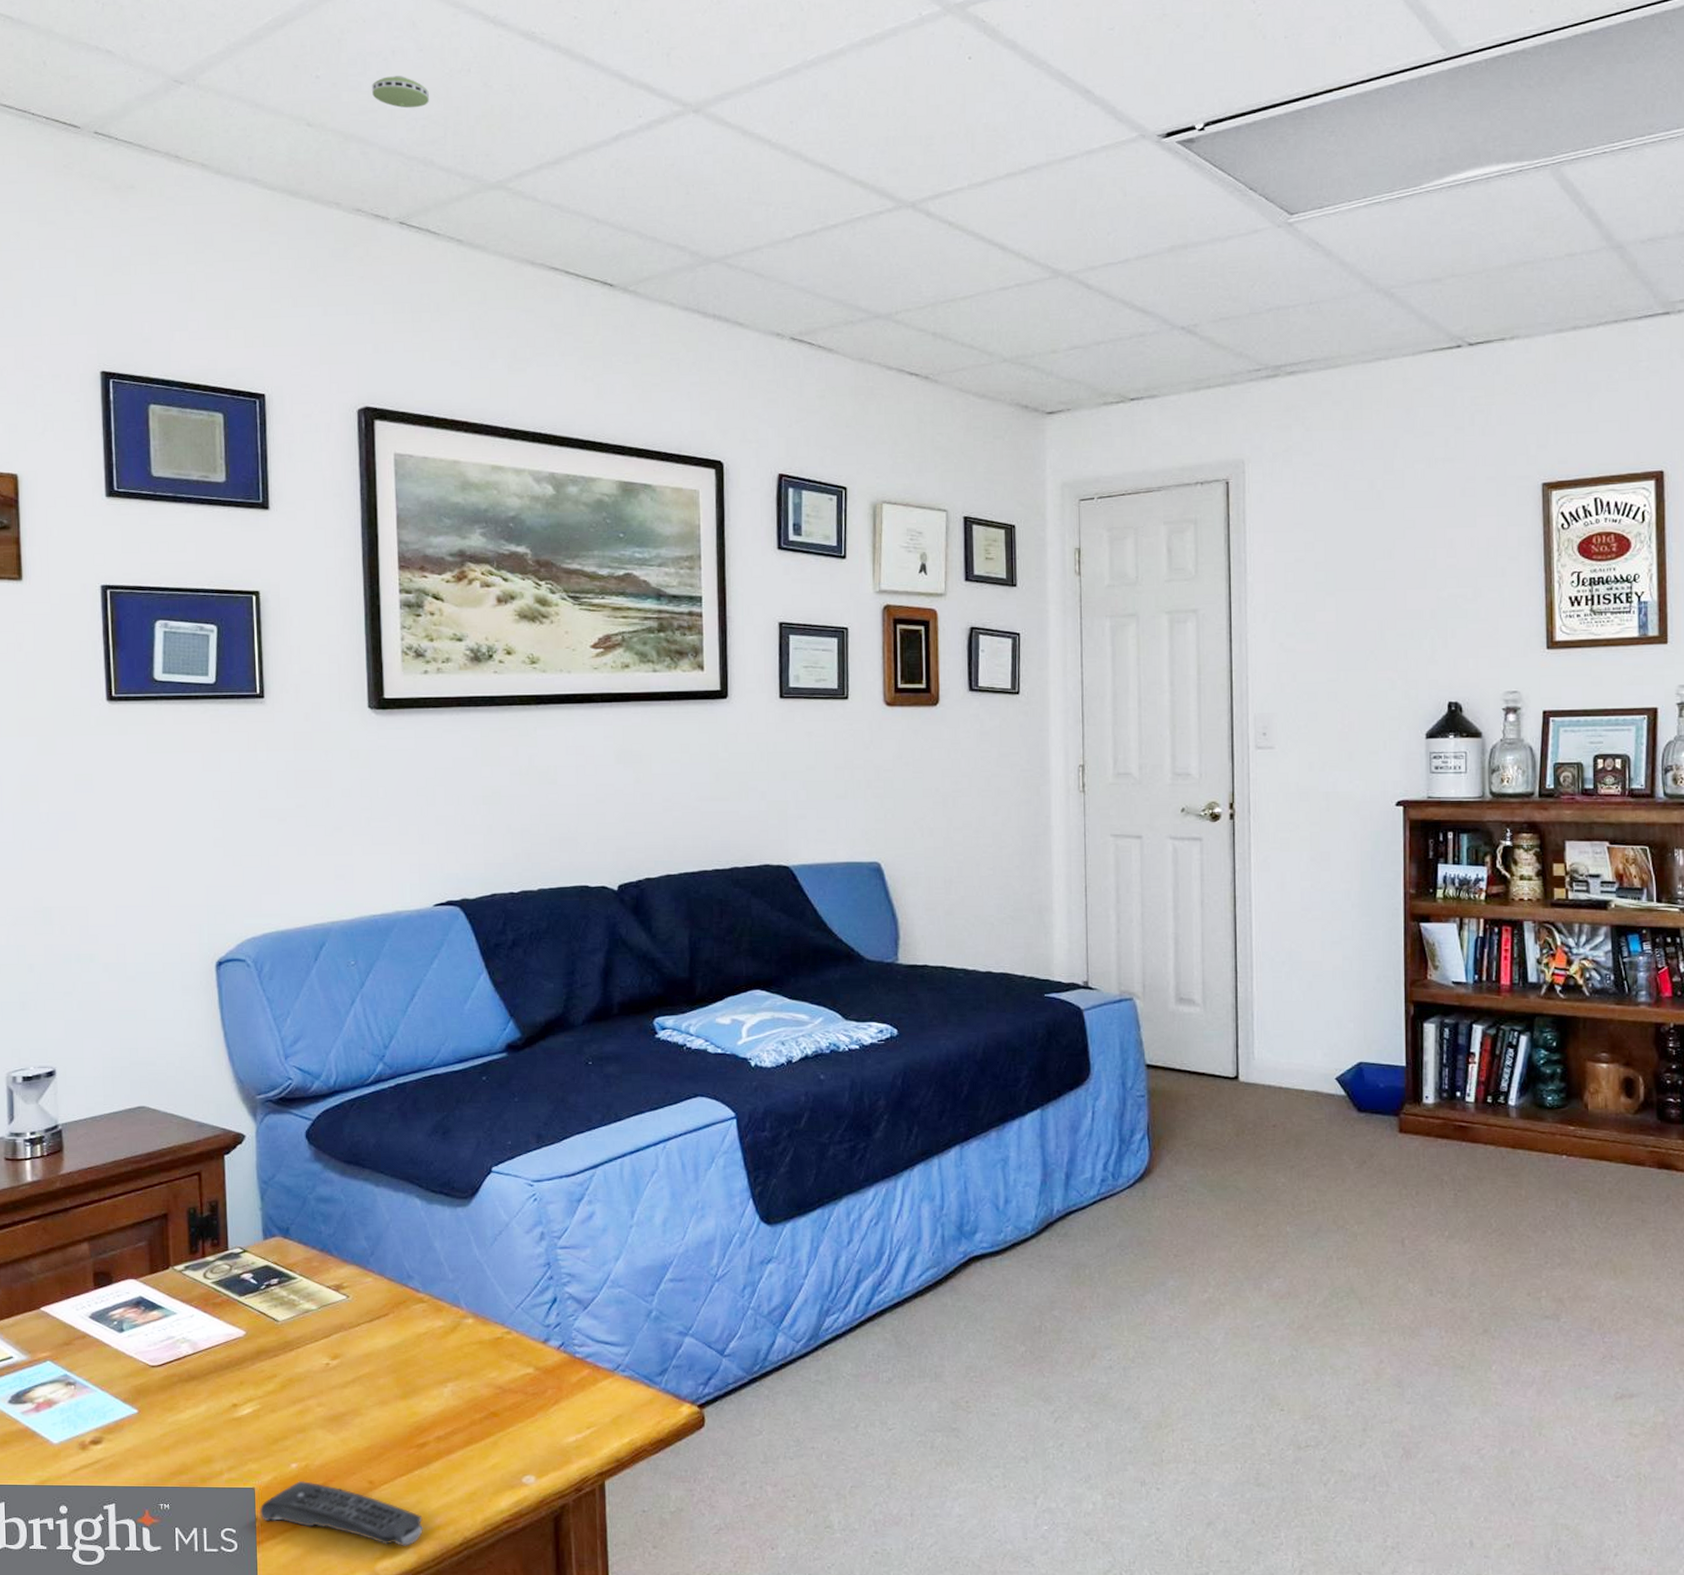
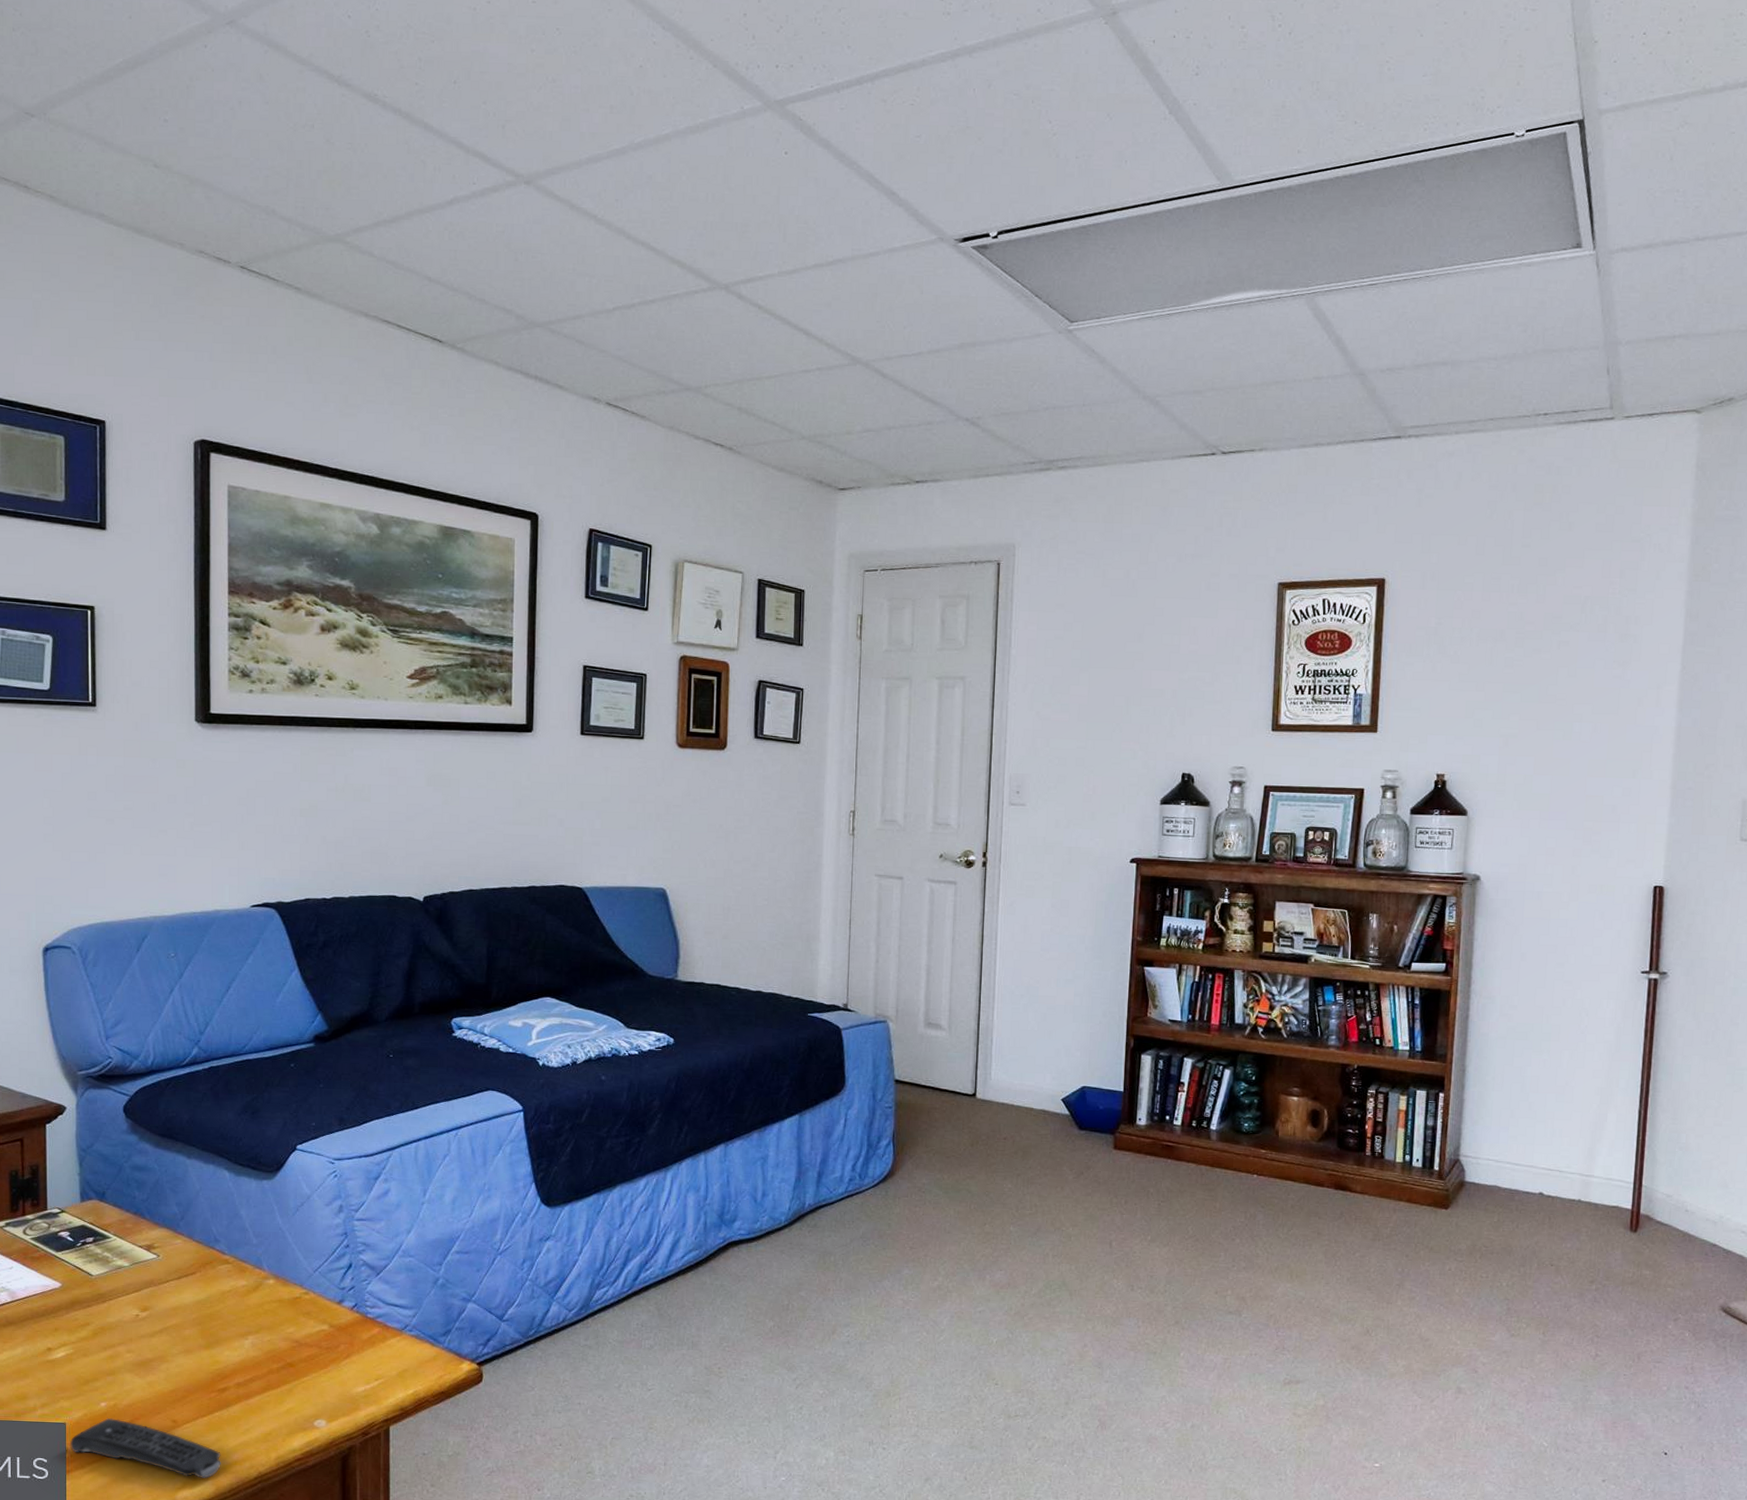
smoke detector: present [372,76,429,109] -> none [218,125,273,158]

